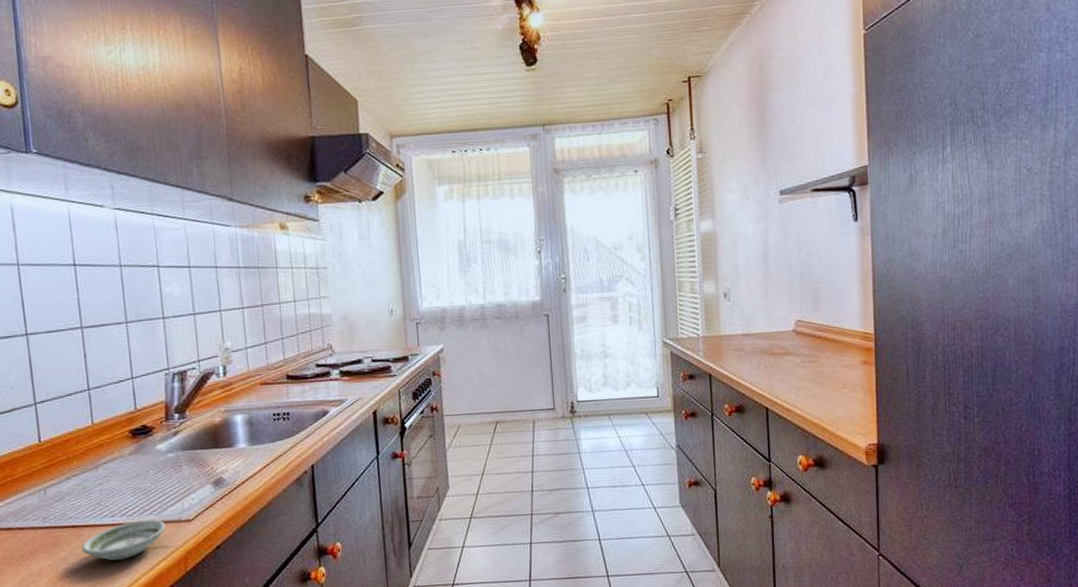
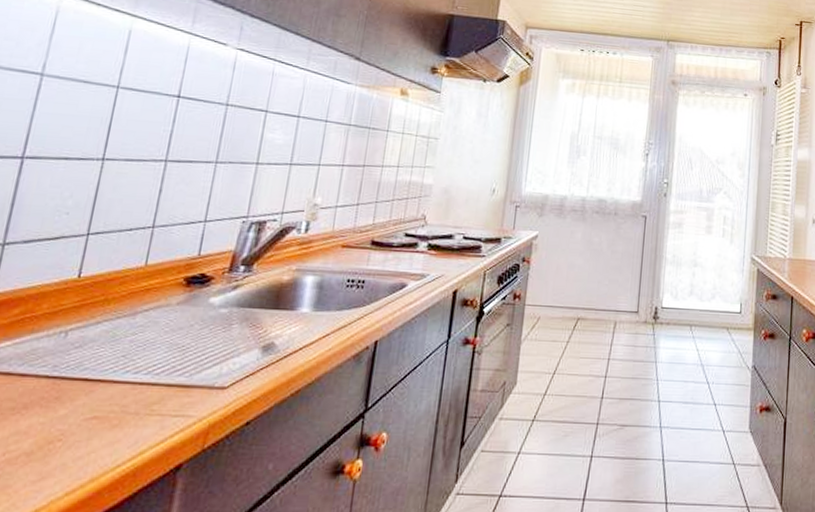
saucer: present [81,519,166,561] -> none [87,381,196,426]

